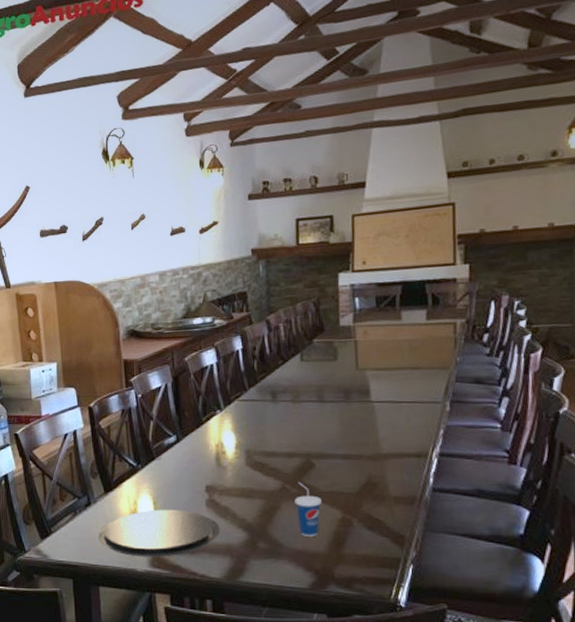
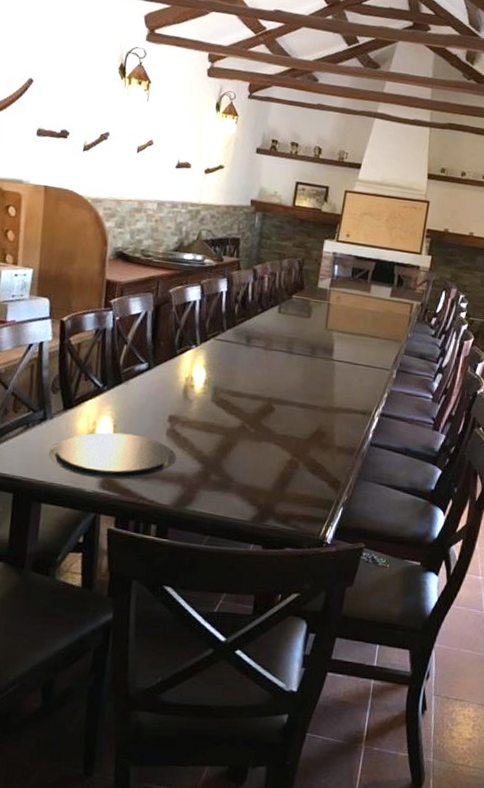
cup: present [295,482,322,536] -> none [250,423,275,474]

